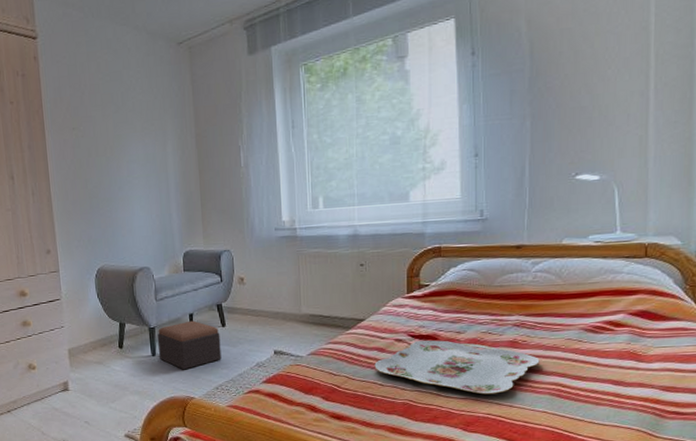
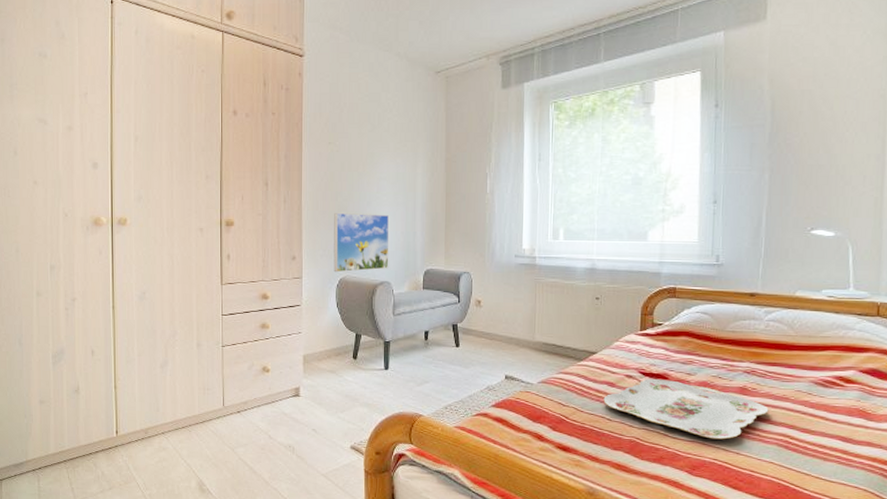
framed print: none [85,198,147,263] -> present [334,212,389,273]
footstool: present [157,320,222,370] -> none [391,338,453,387]

